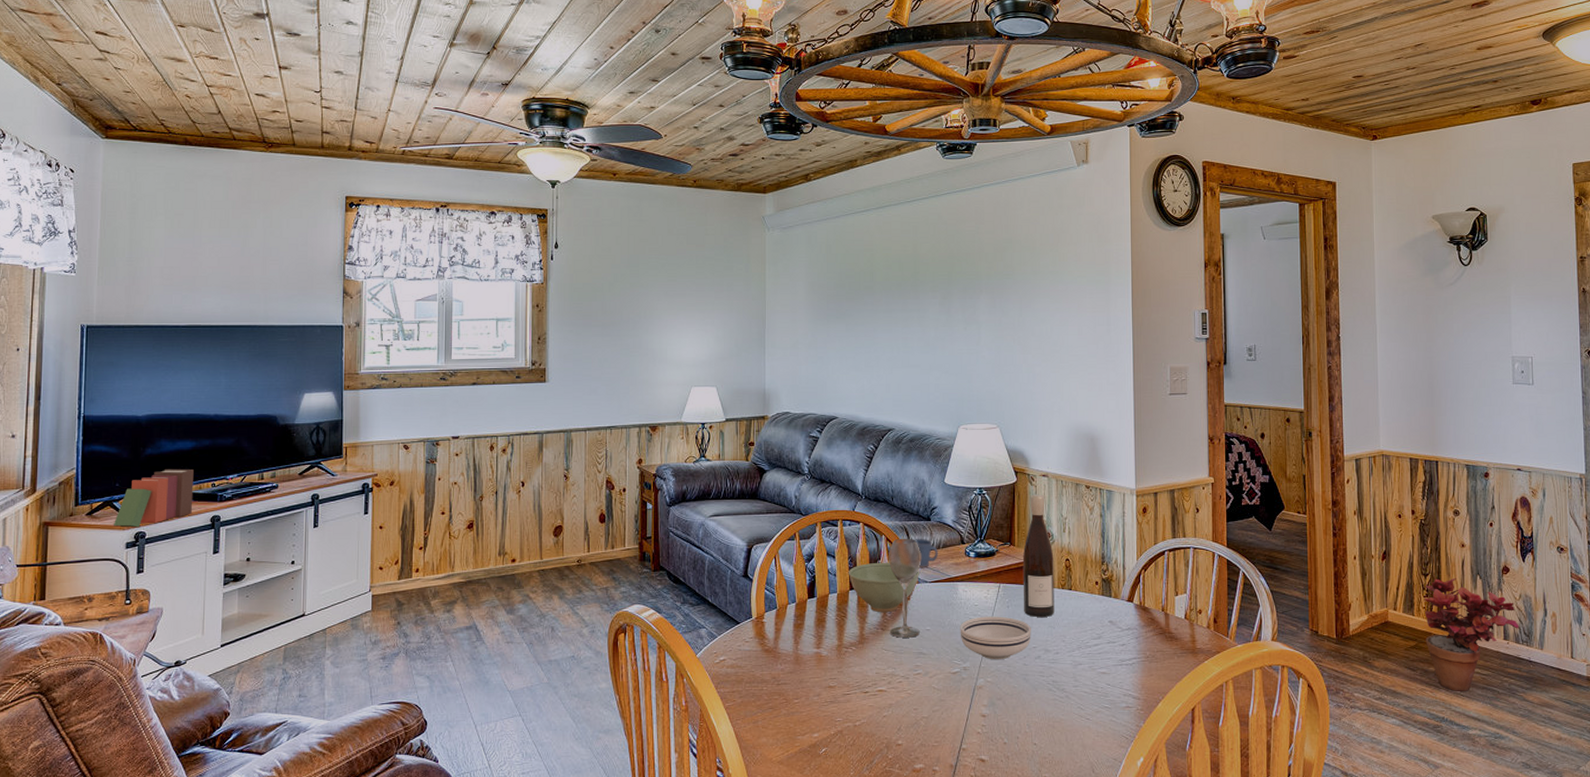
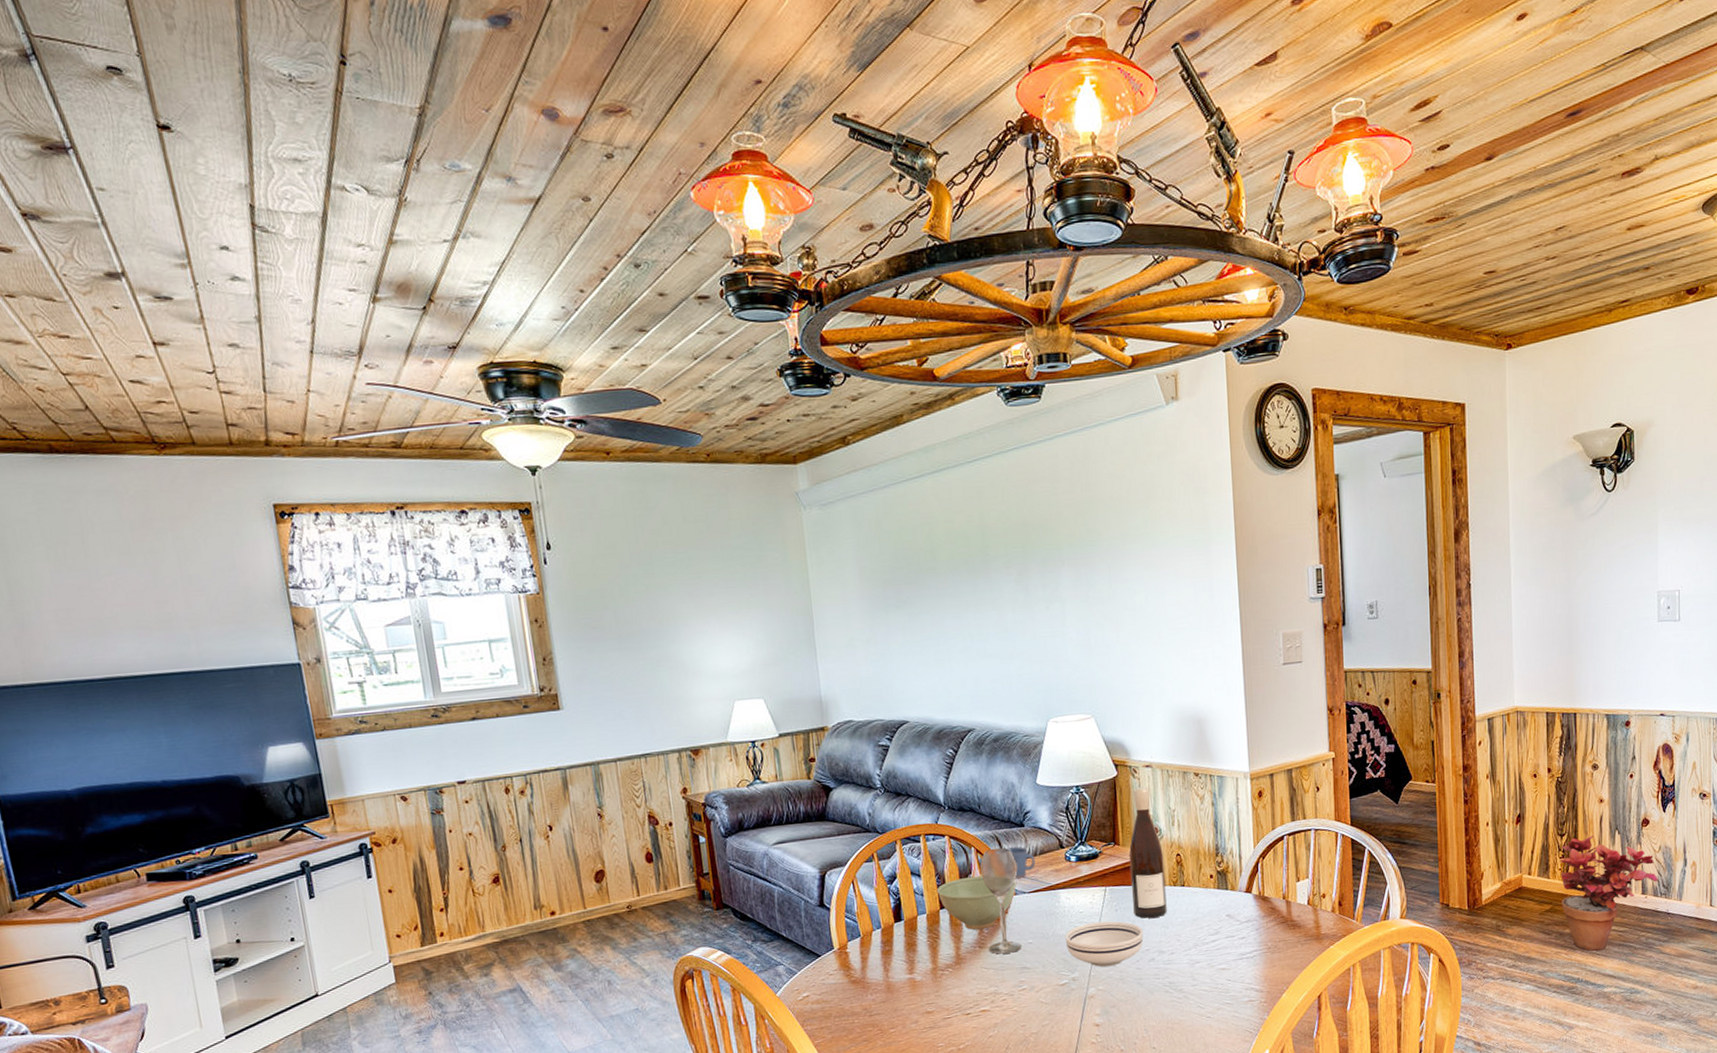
books: present [114,468,194,528] -> none [65,846,159,920]

